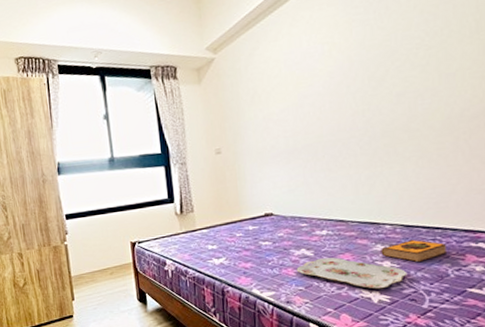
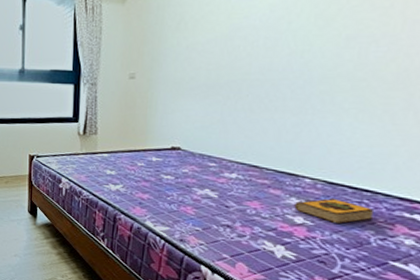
serving tray: present [296,257,408,289] -> none [196,201,321,245]

